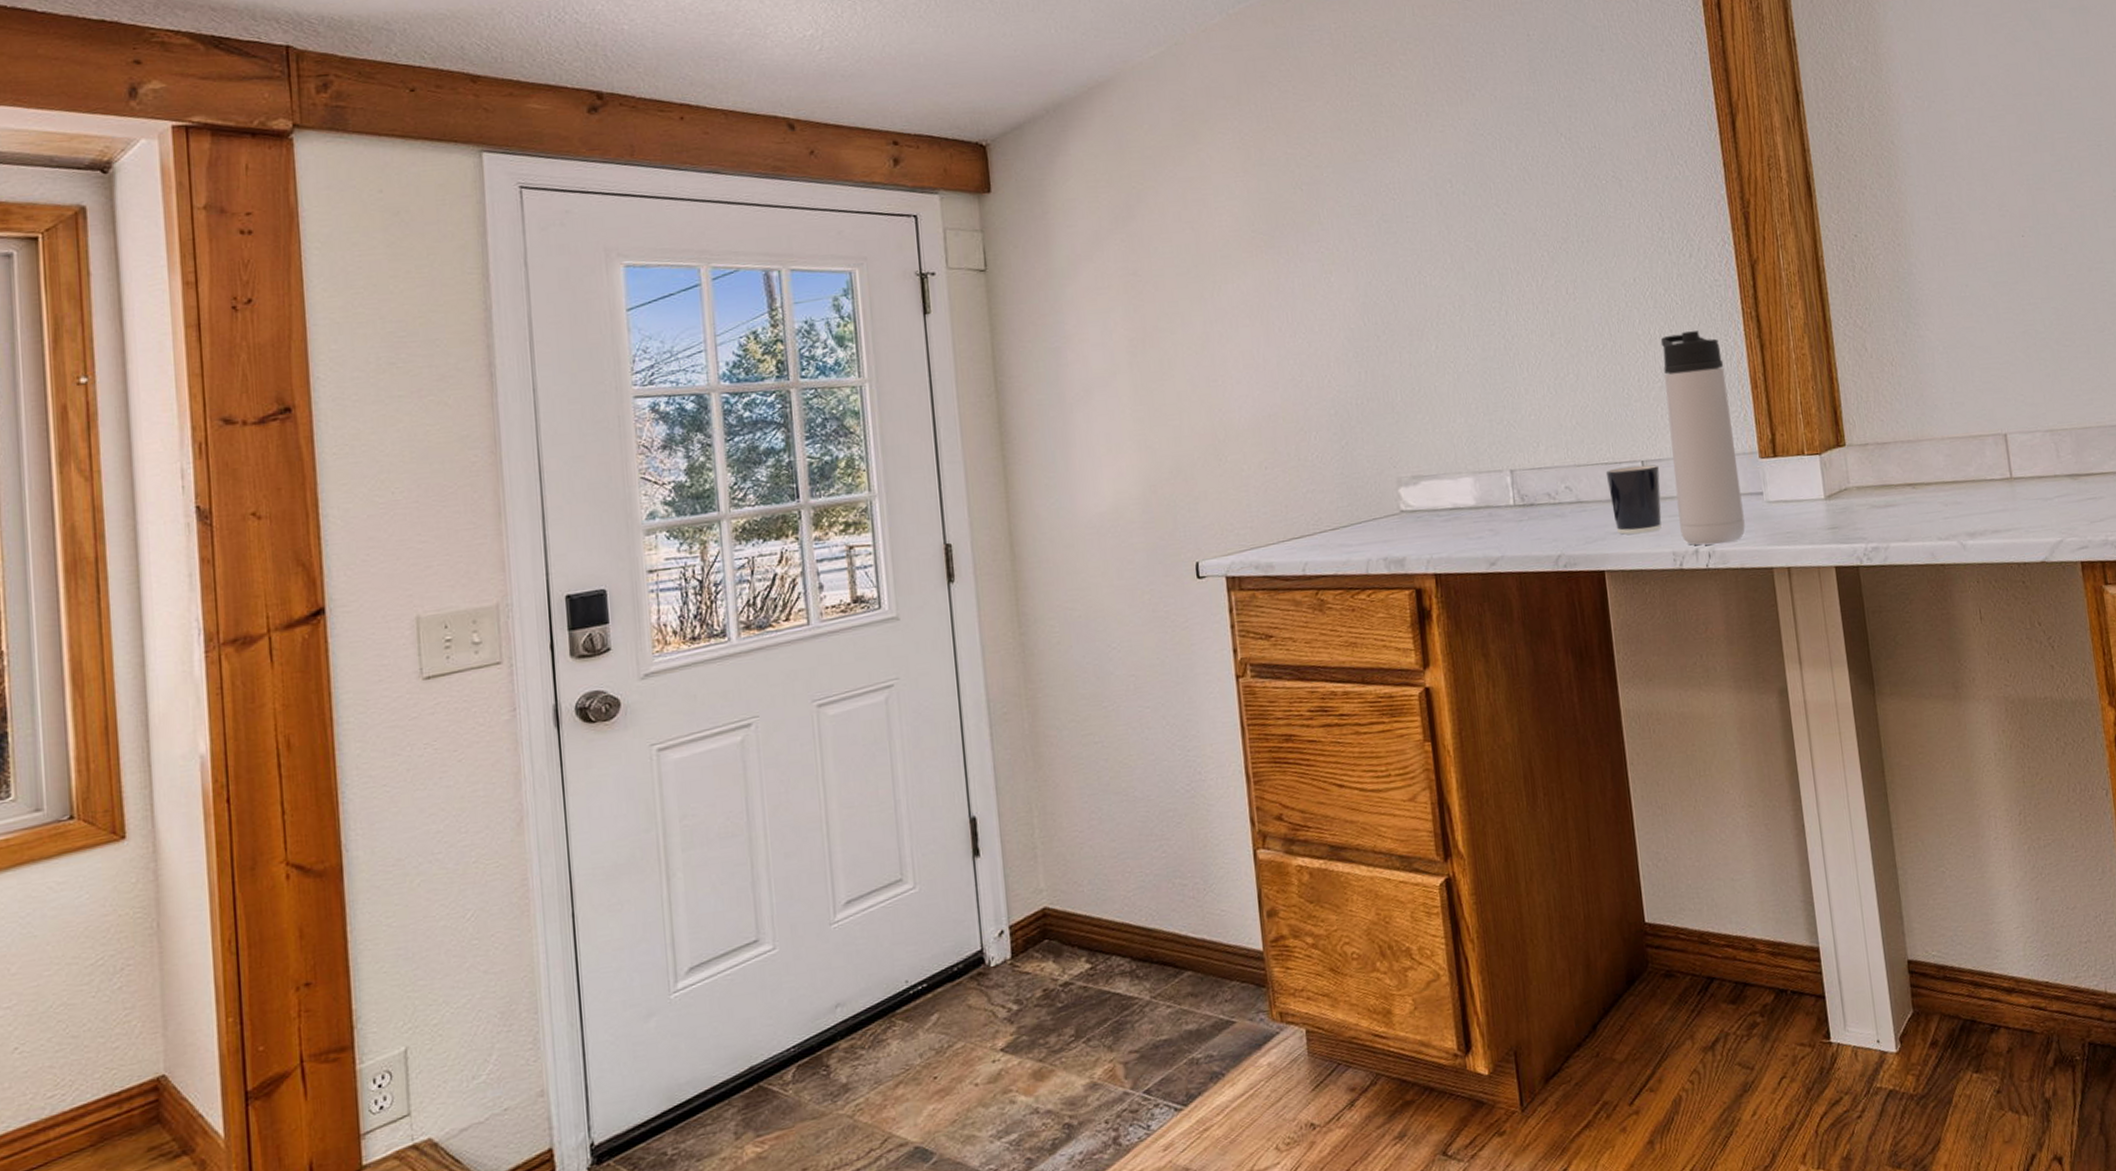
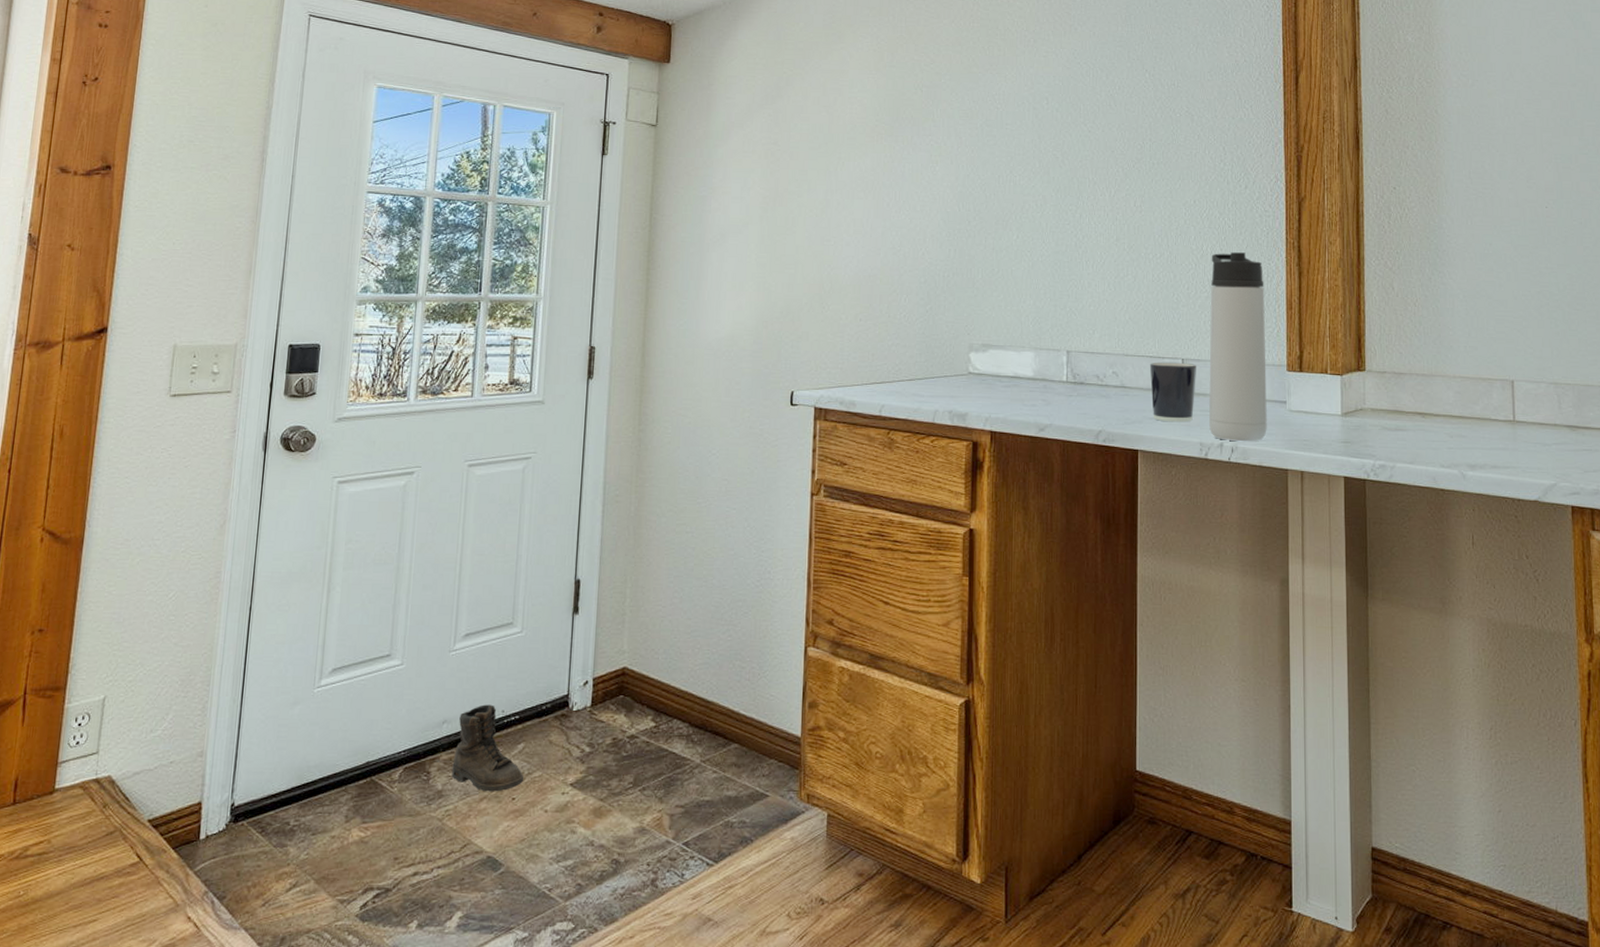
boot: none [855,976,945,1076] -> present [451,704,524,792]

